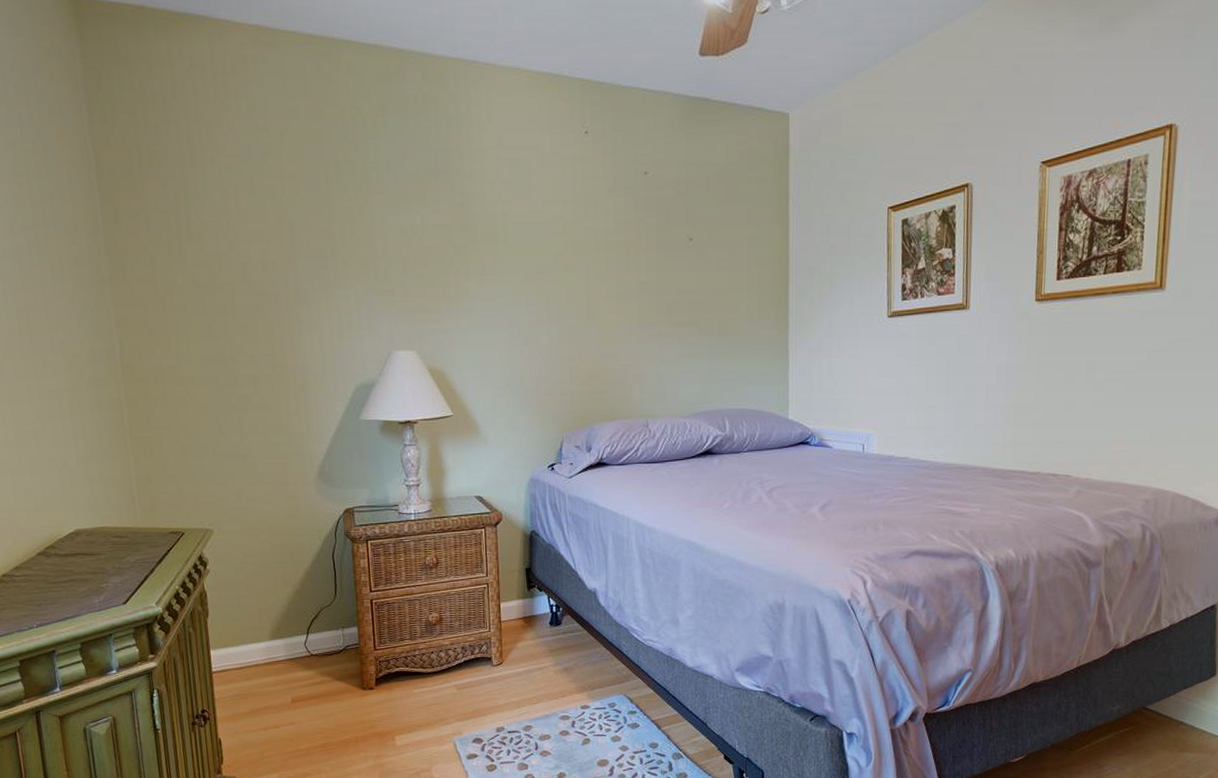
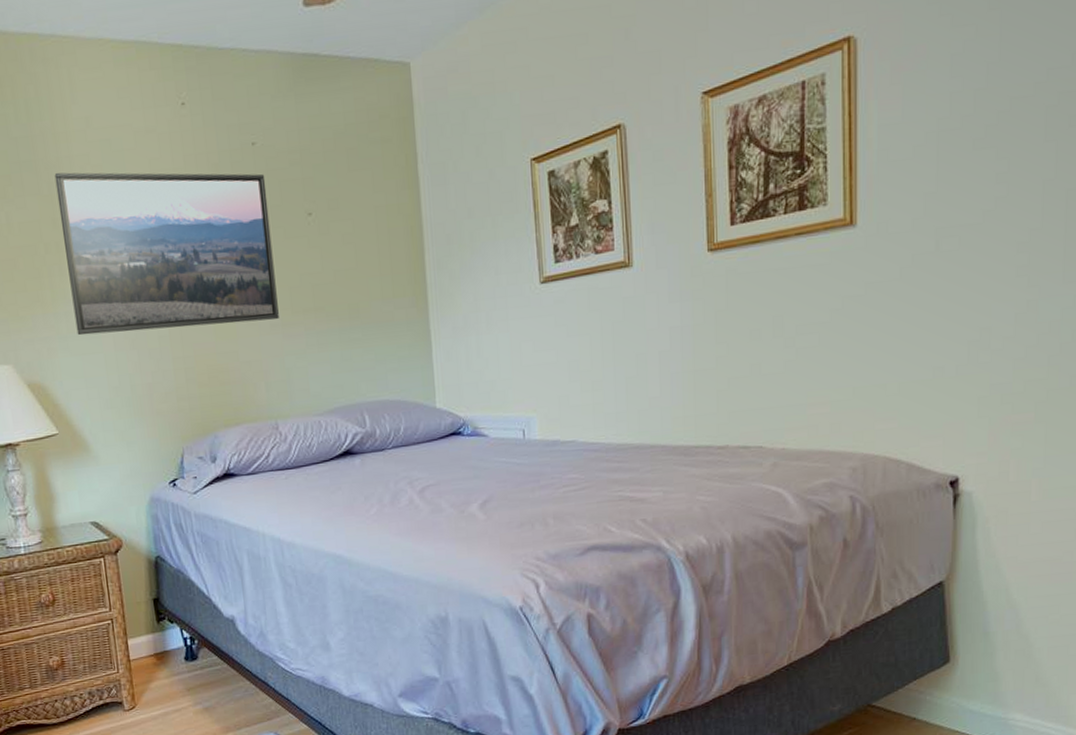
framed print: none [467,184,657,330] -> present [54,172,279,336]

